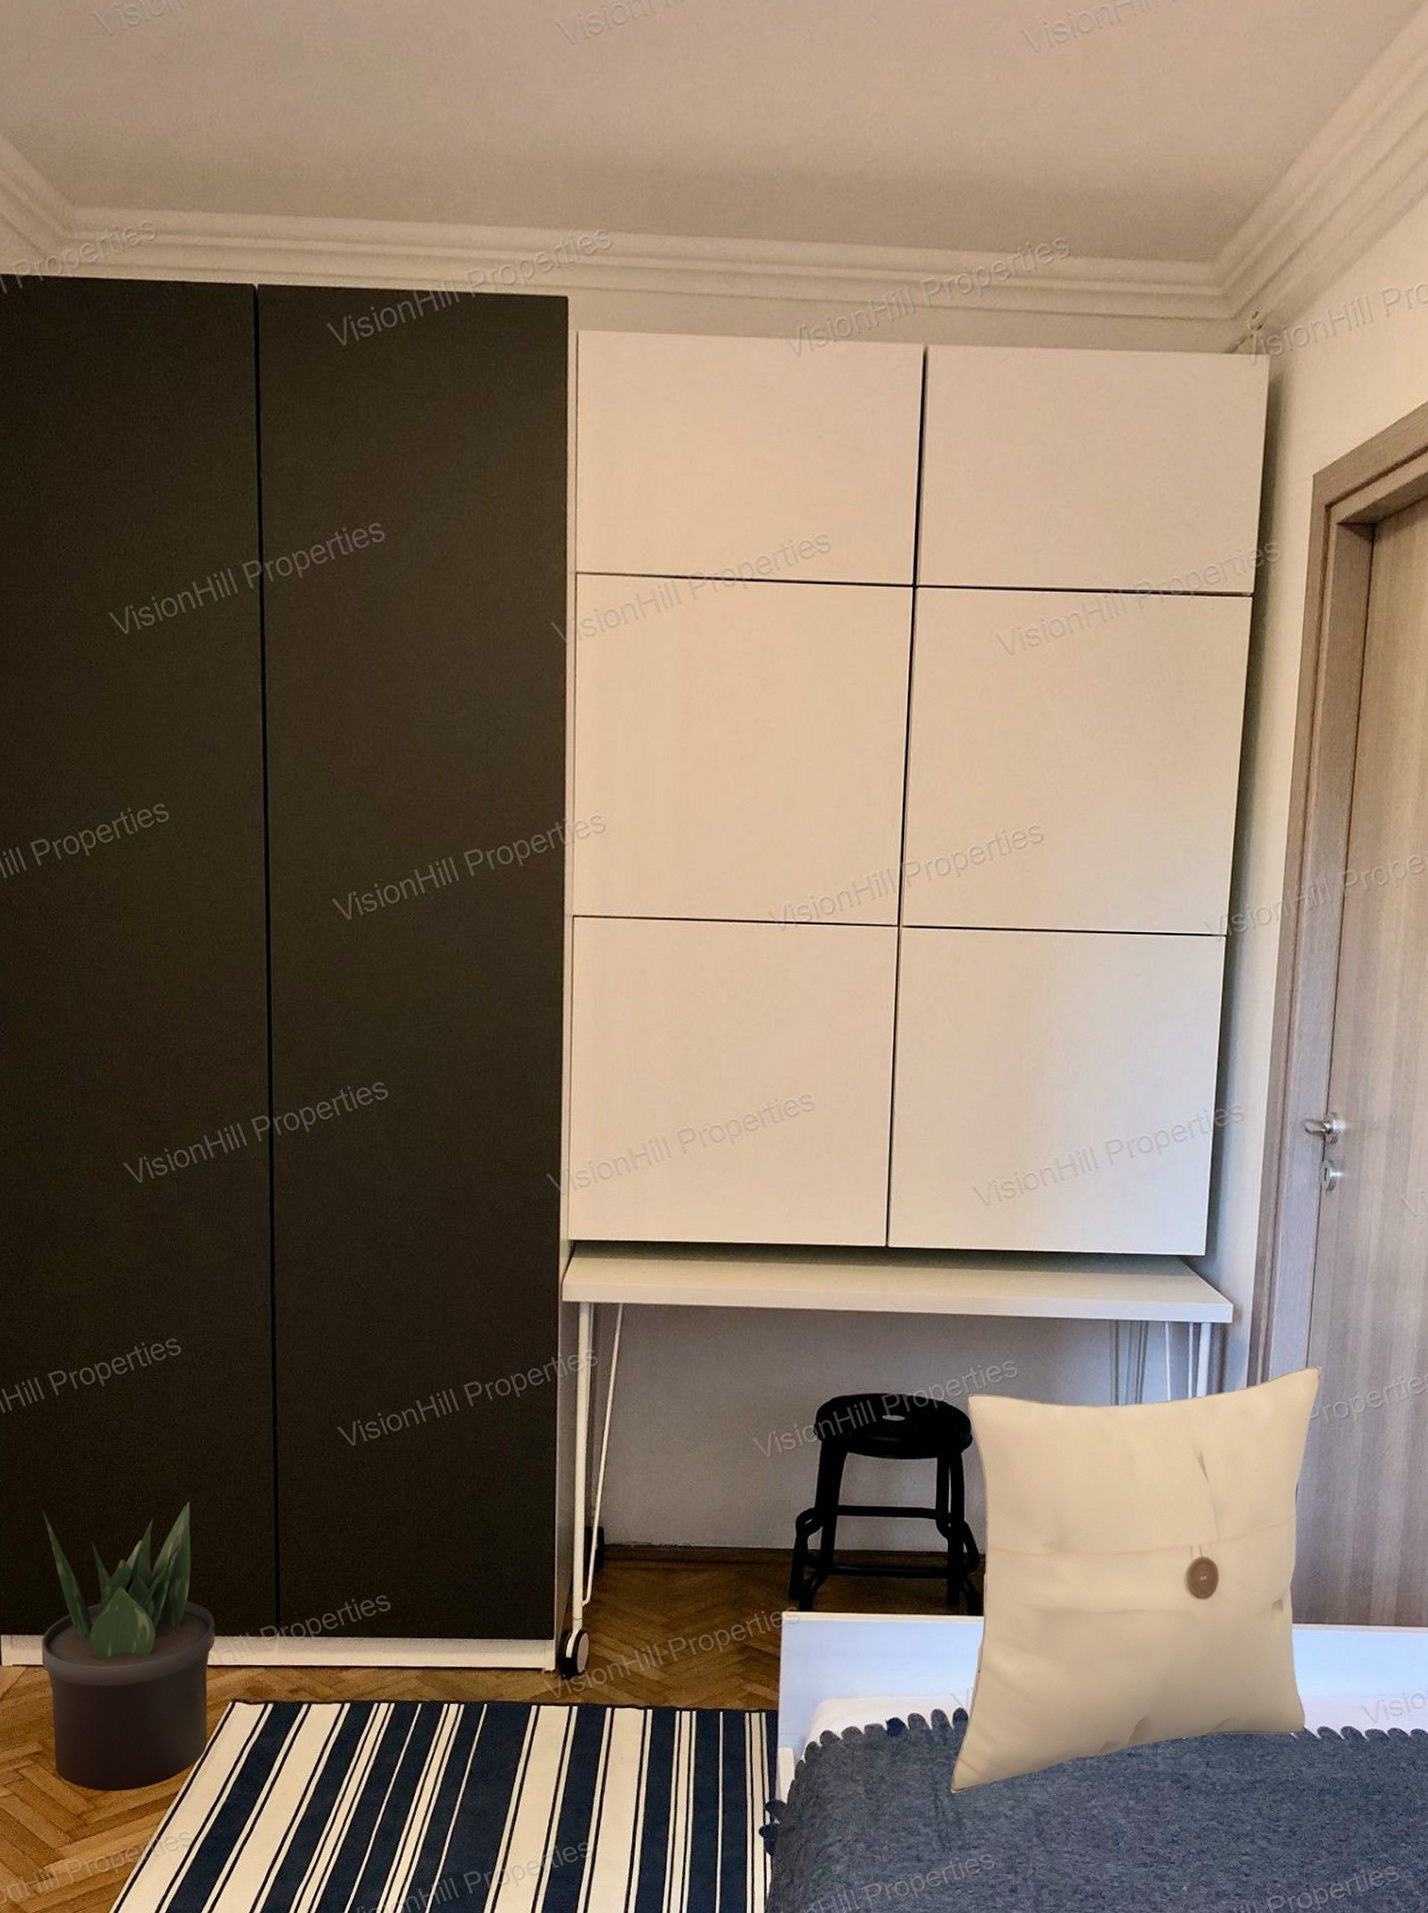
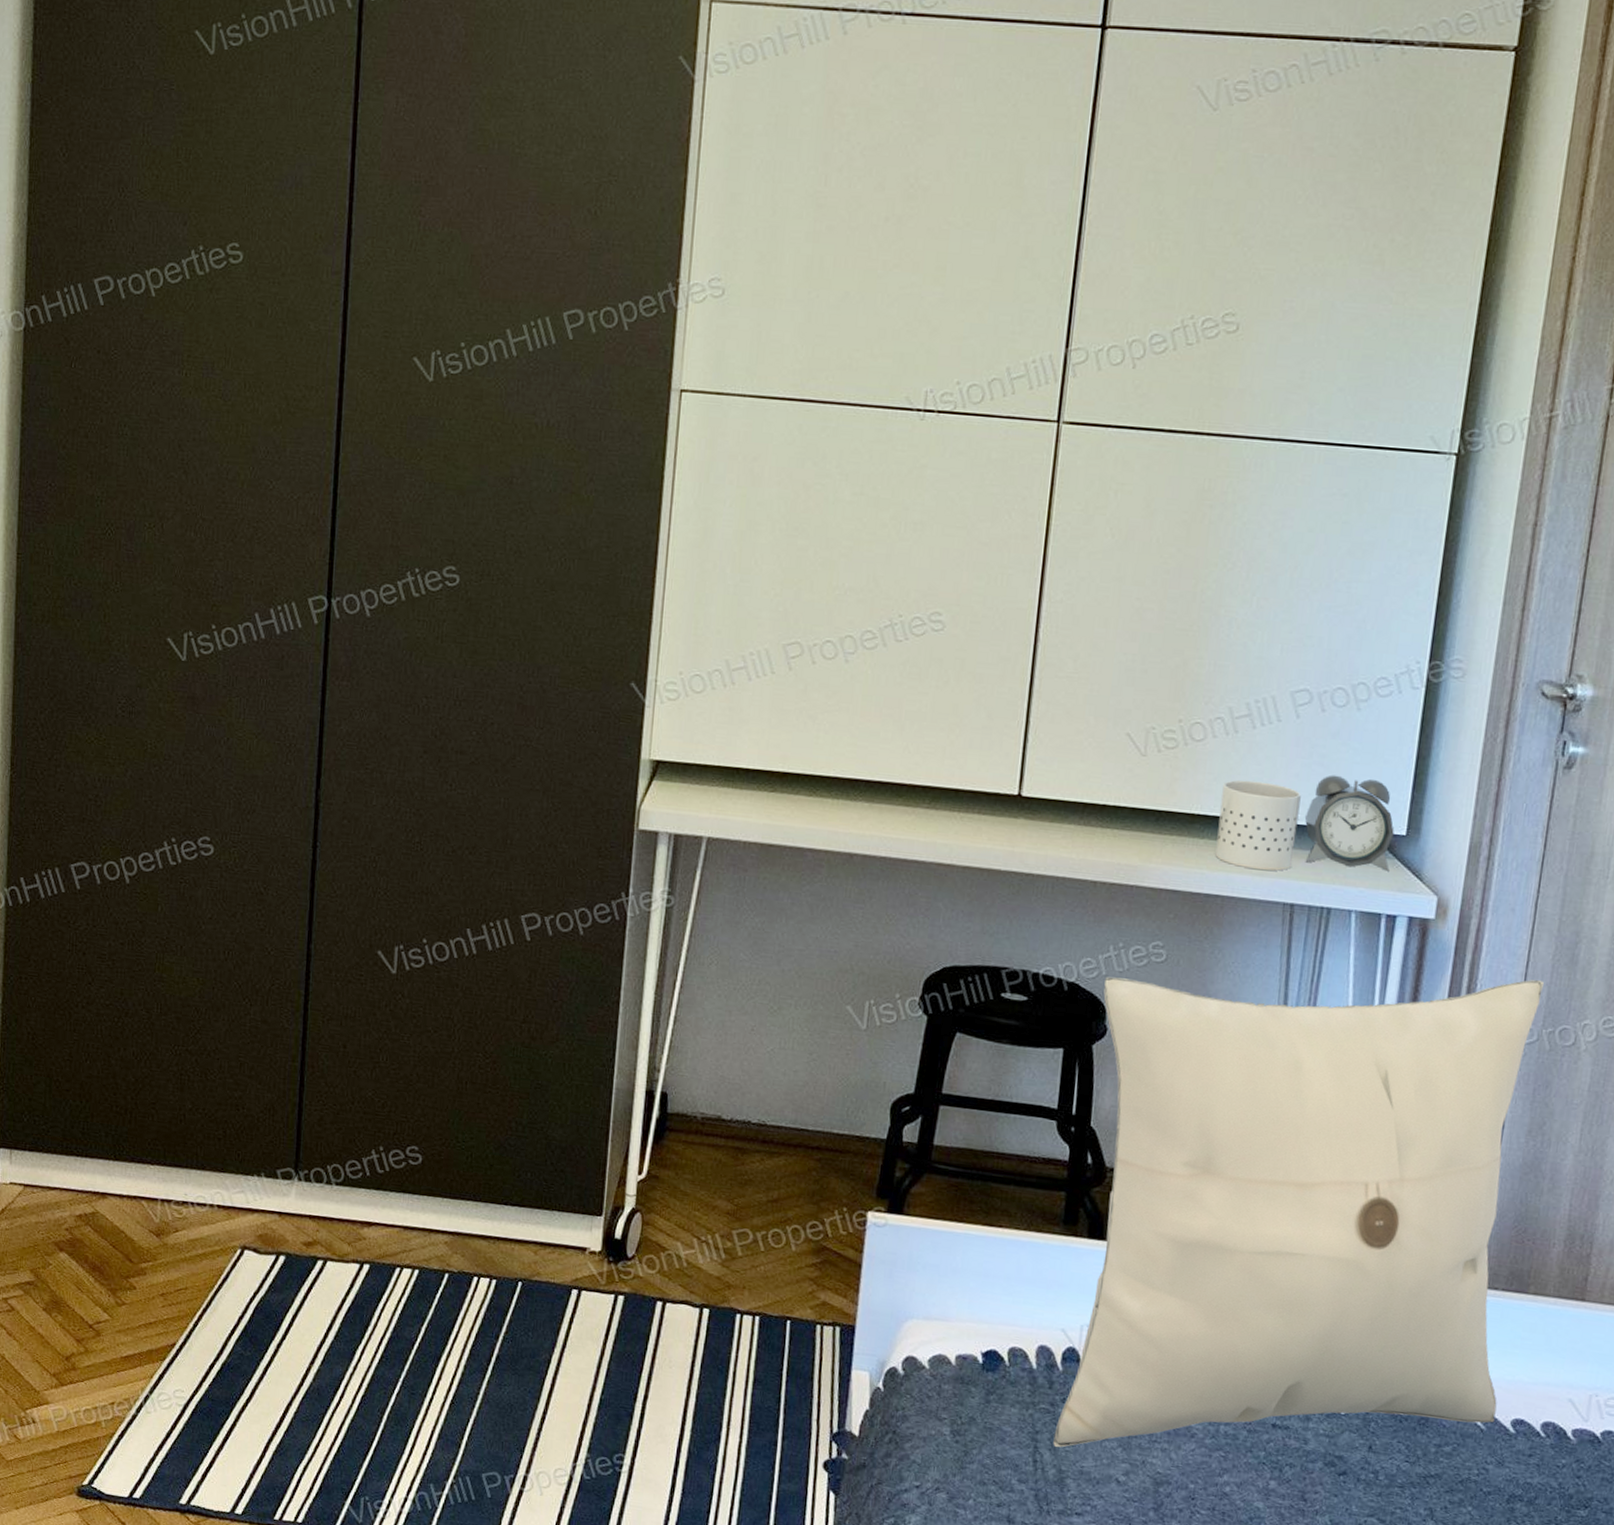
planter: present [41,1501,215,1792] -> none [40,1012,229,1336]
mug: none [1052,1219,1119,1294] -> present [1215,779,1301,871]
alarm clock: none [1122,1210,1195,1286] -> present [1304,775,1394,871]

